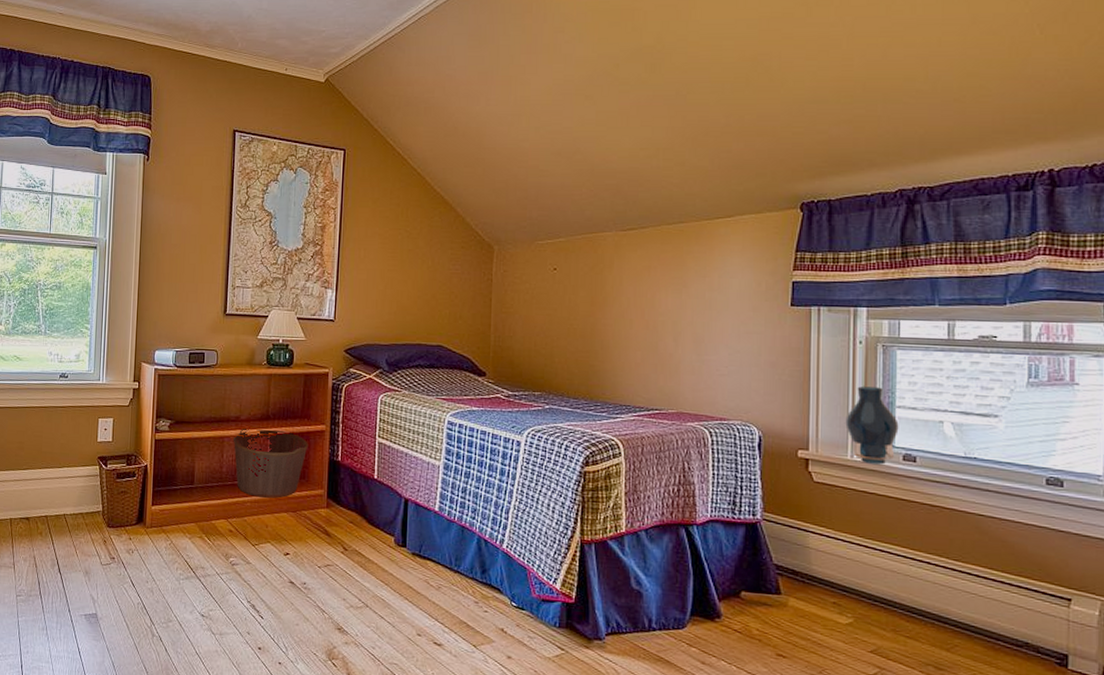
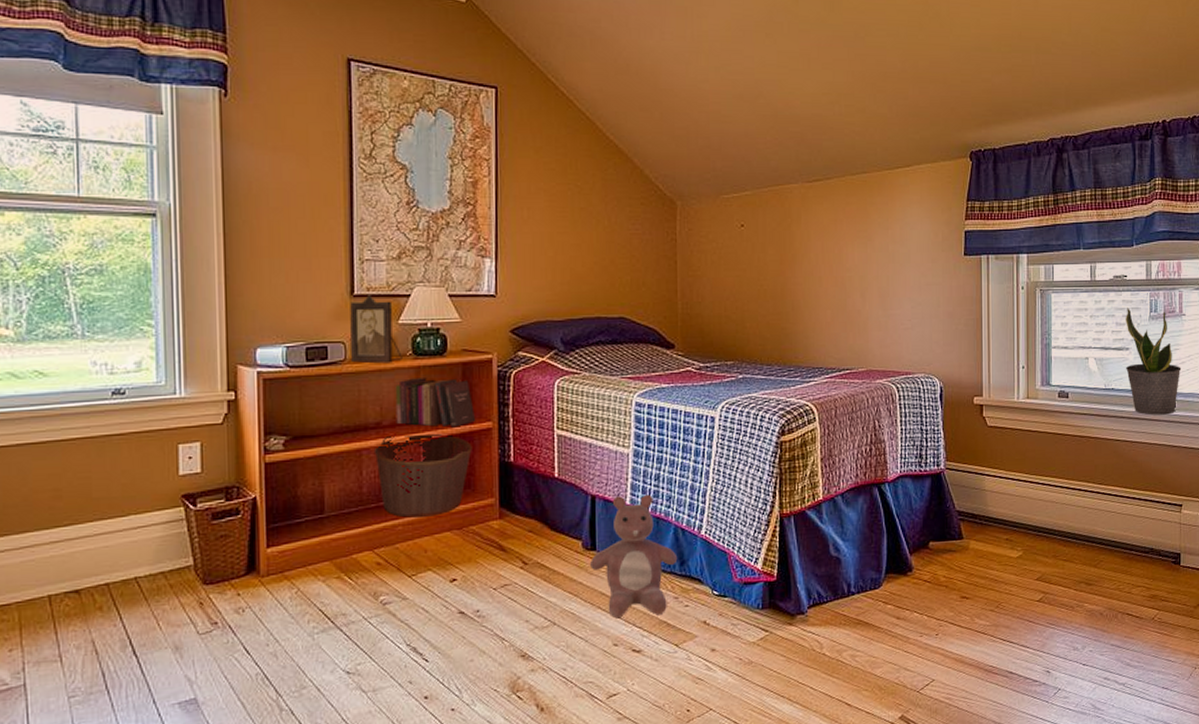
photo frame: none [221,314,259,370] -> present [350,295,403,364]
books: none [251,383,312,427] -> present [395,378,475,428]
stuffed animal: none [399,502,480,615] -> present [589,494,678,619]
vase: present [845,386,899,465] -> none [1012,330,1054,404]
potted plant: none [994,371,1072,495] -> present [1126,308,1181,416]

